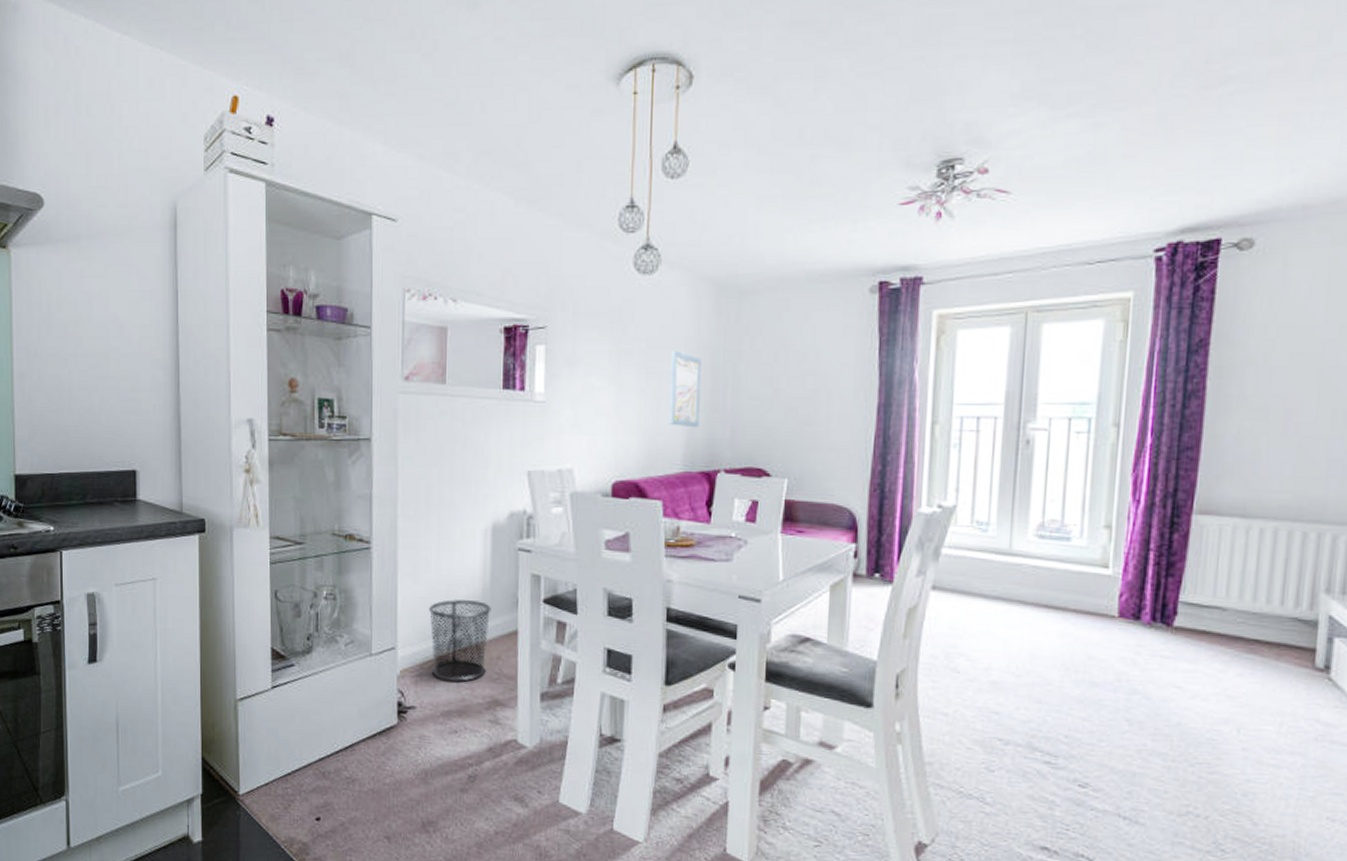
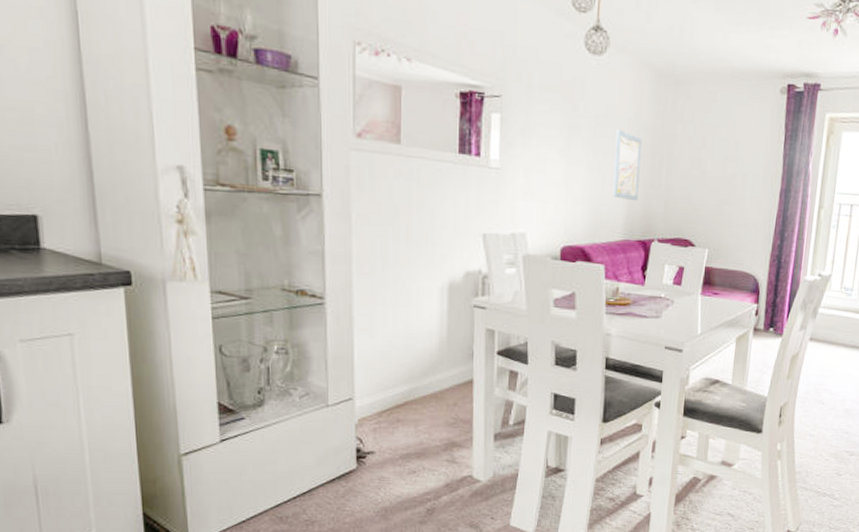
waste bin: present [429,599,492,681] -> none [387,353,448,427]

